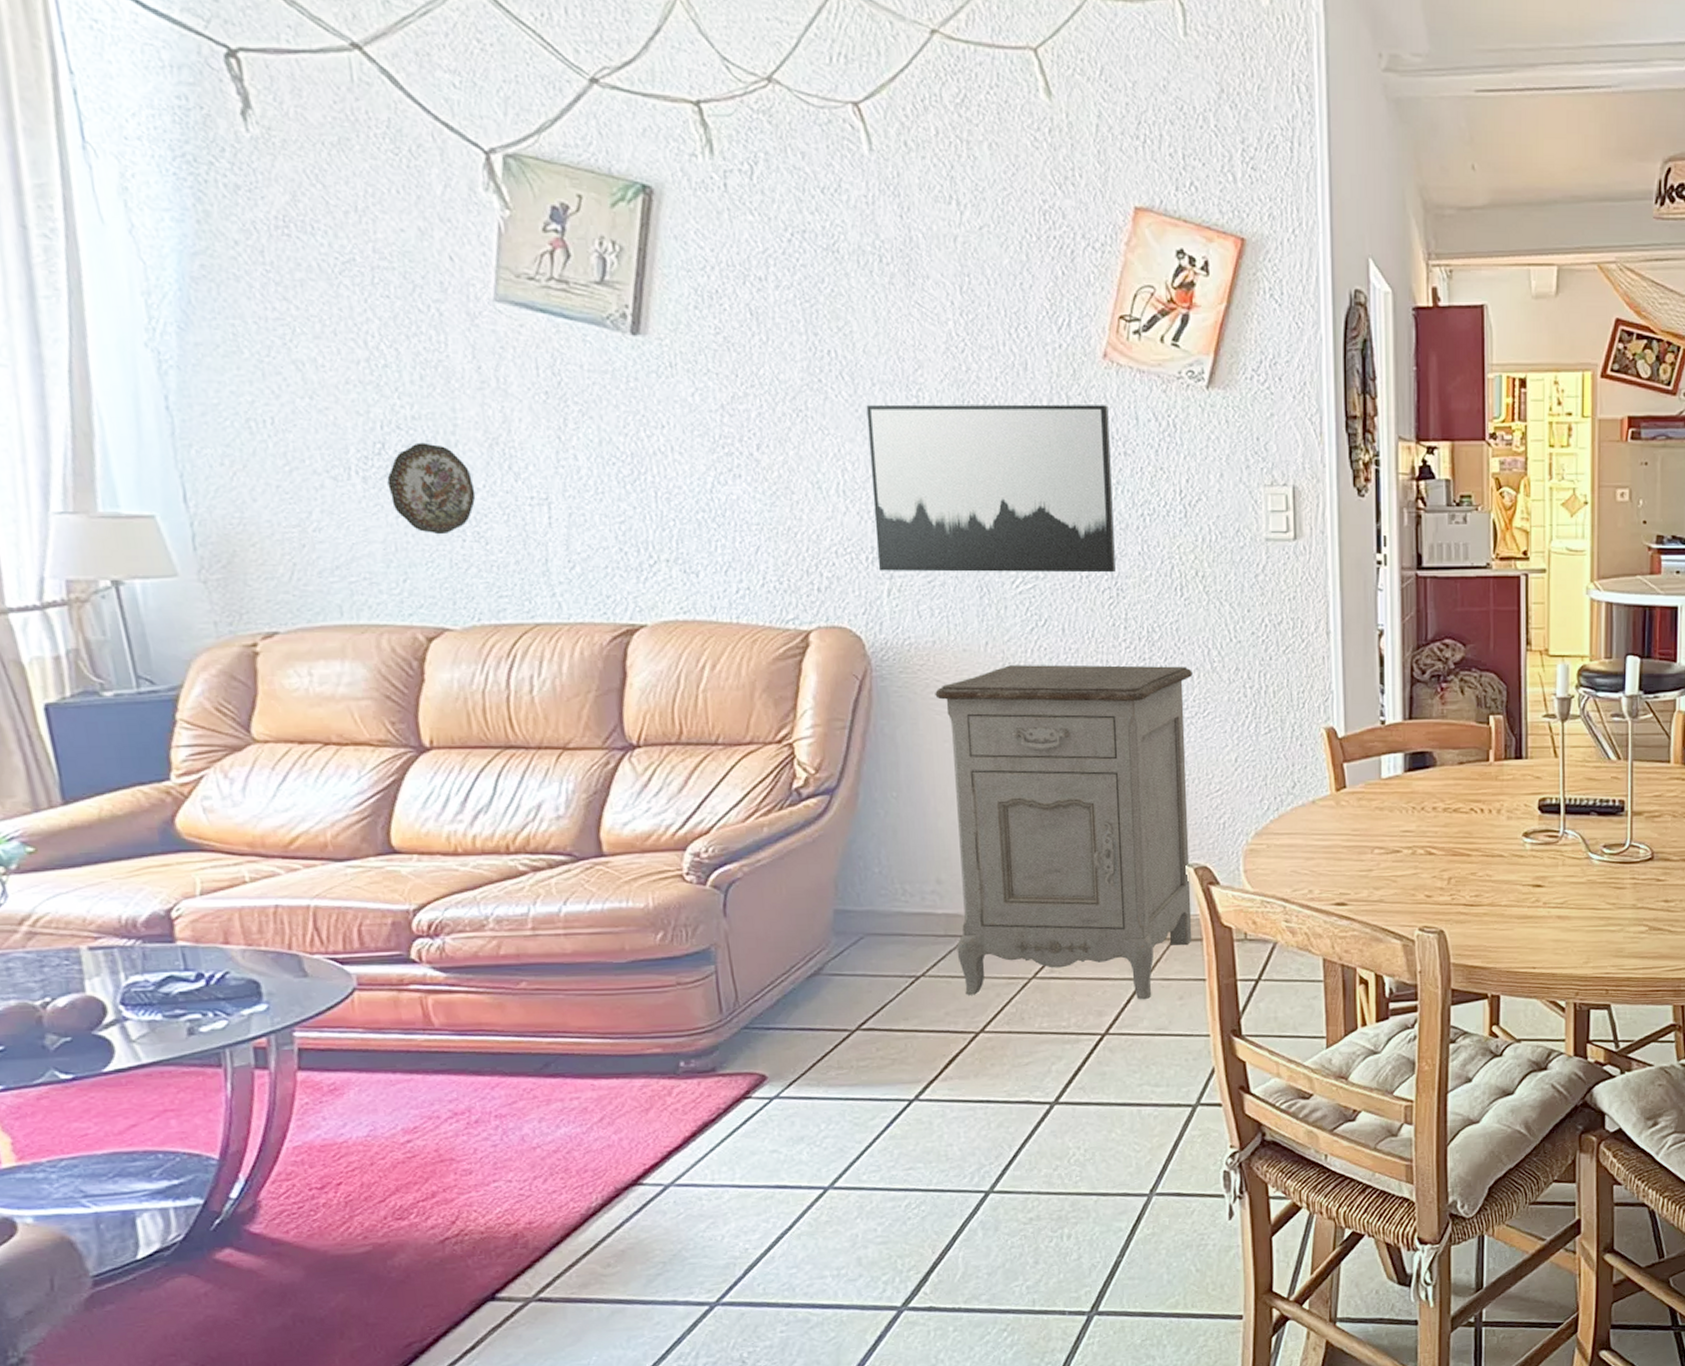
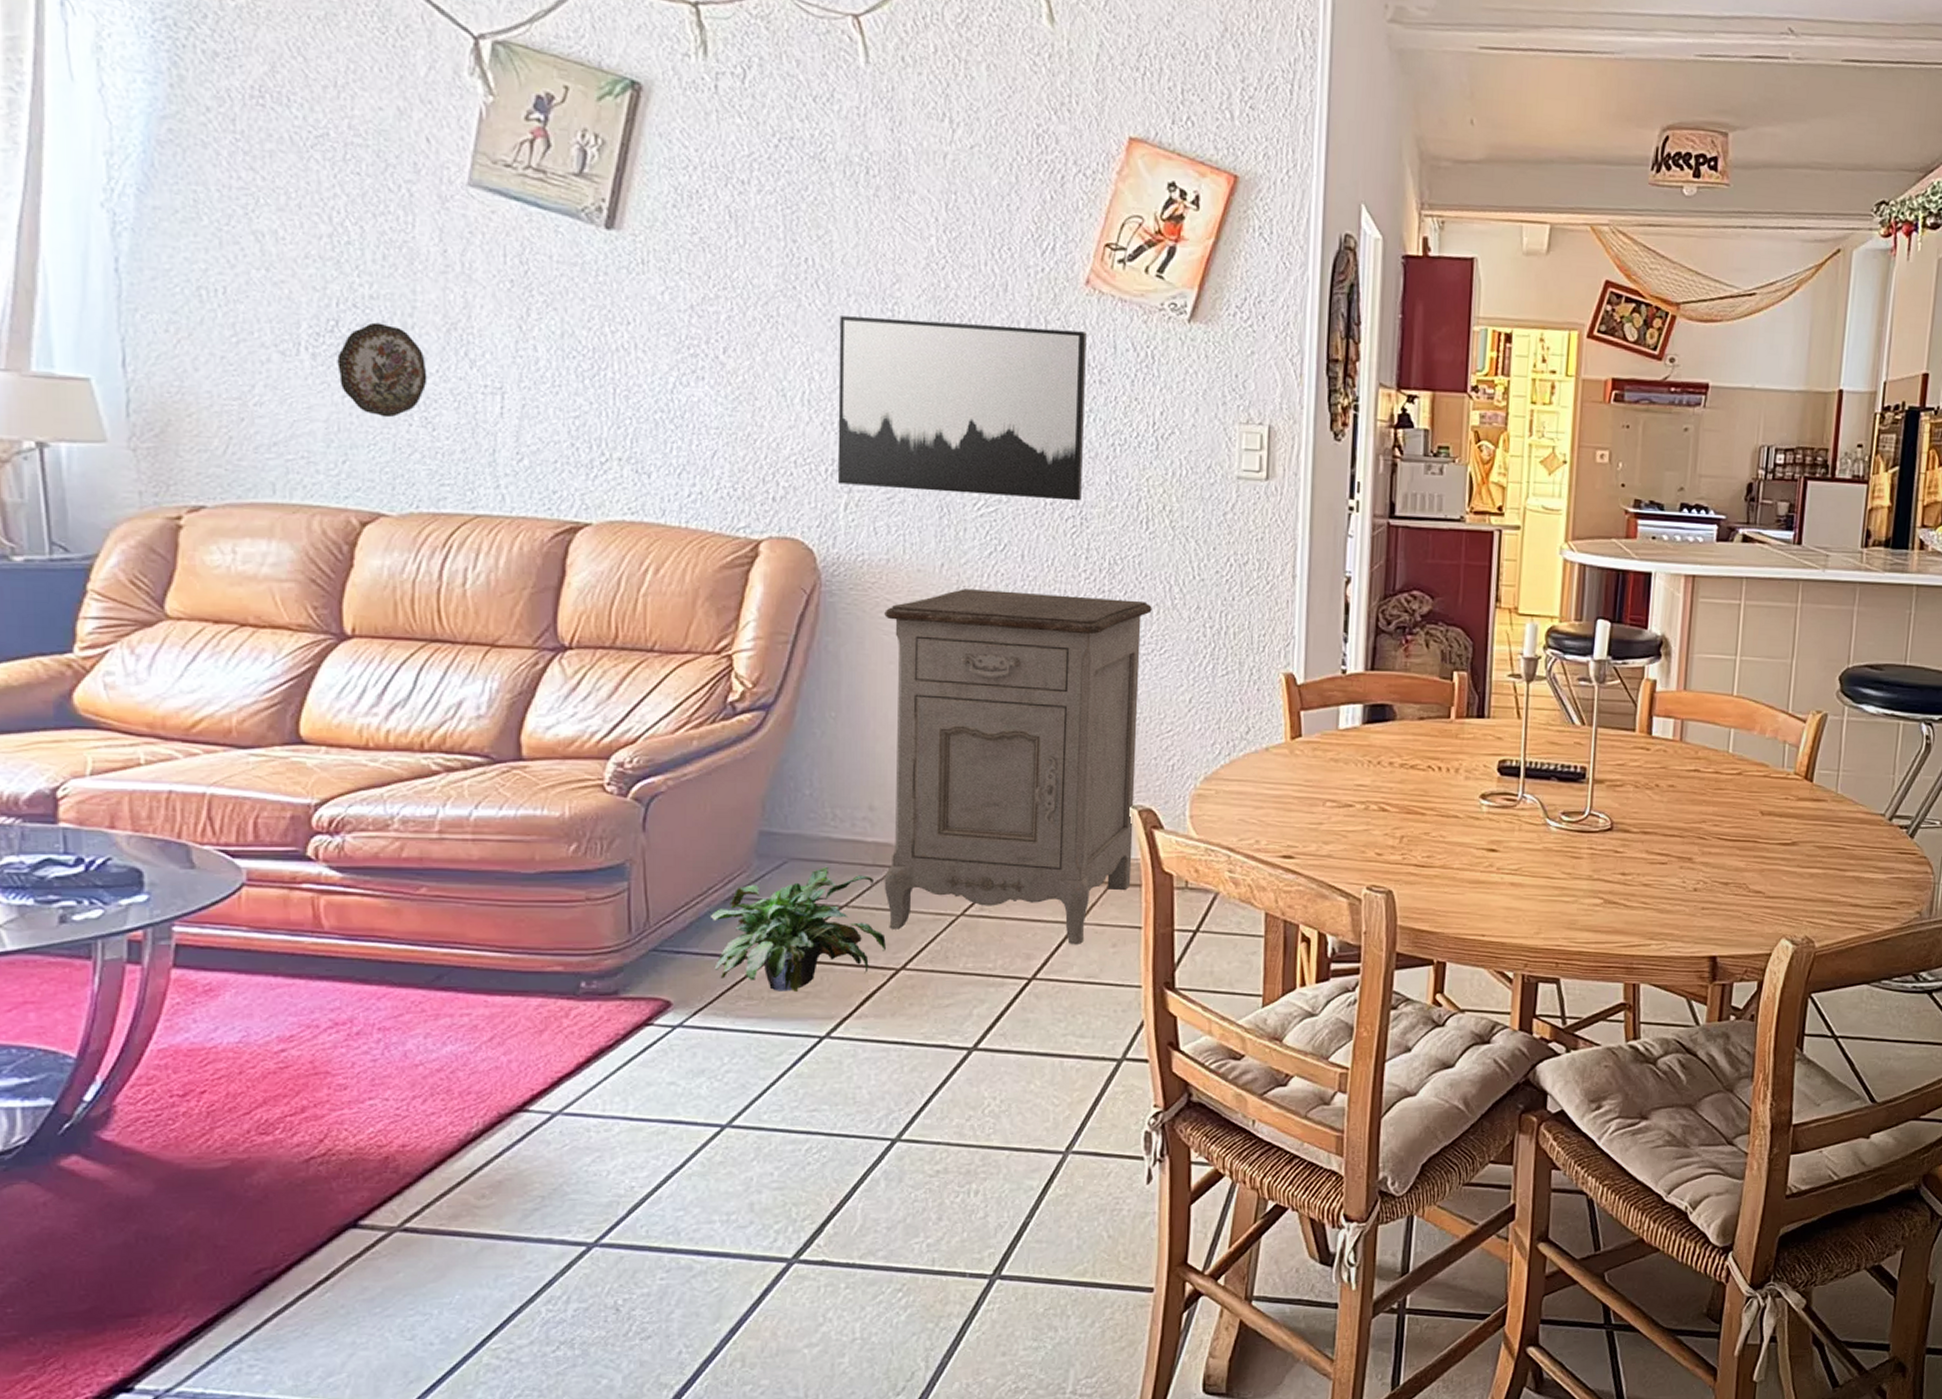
potted plant: none [796,939,964,1060] -> present [711,866,886,992]

